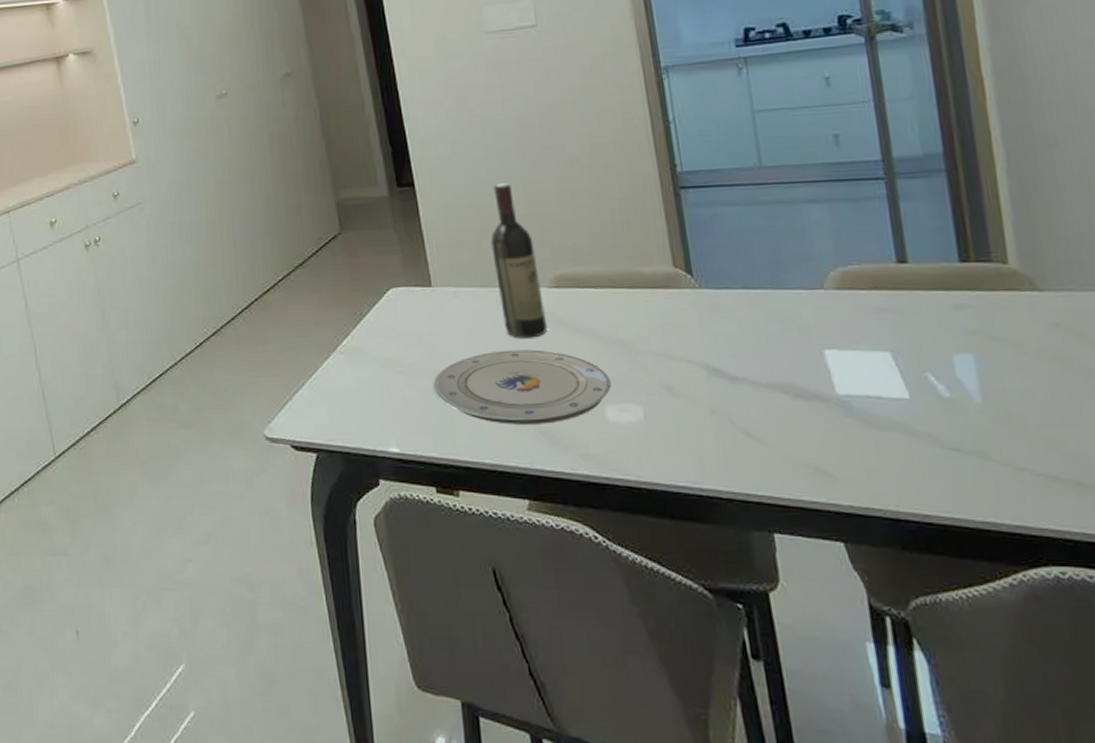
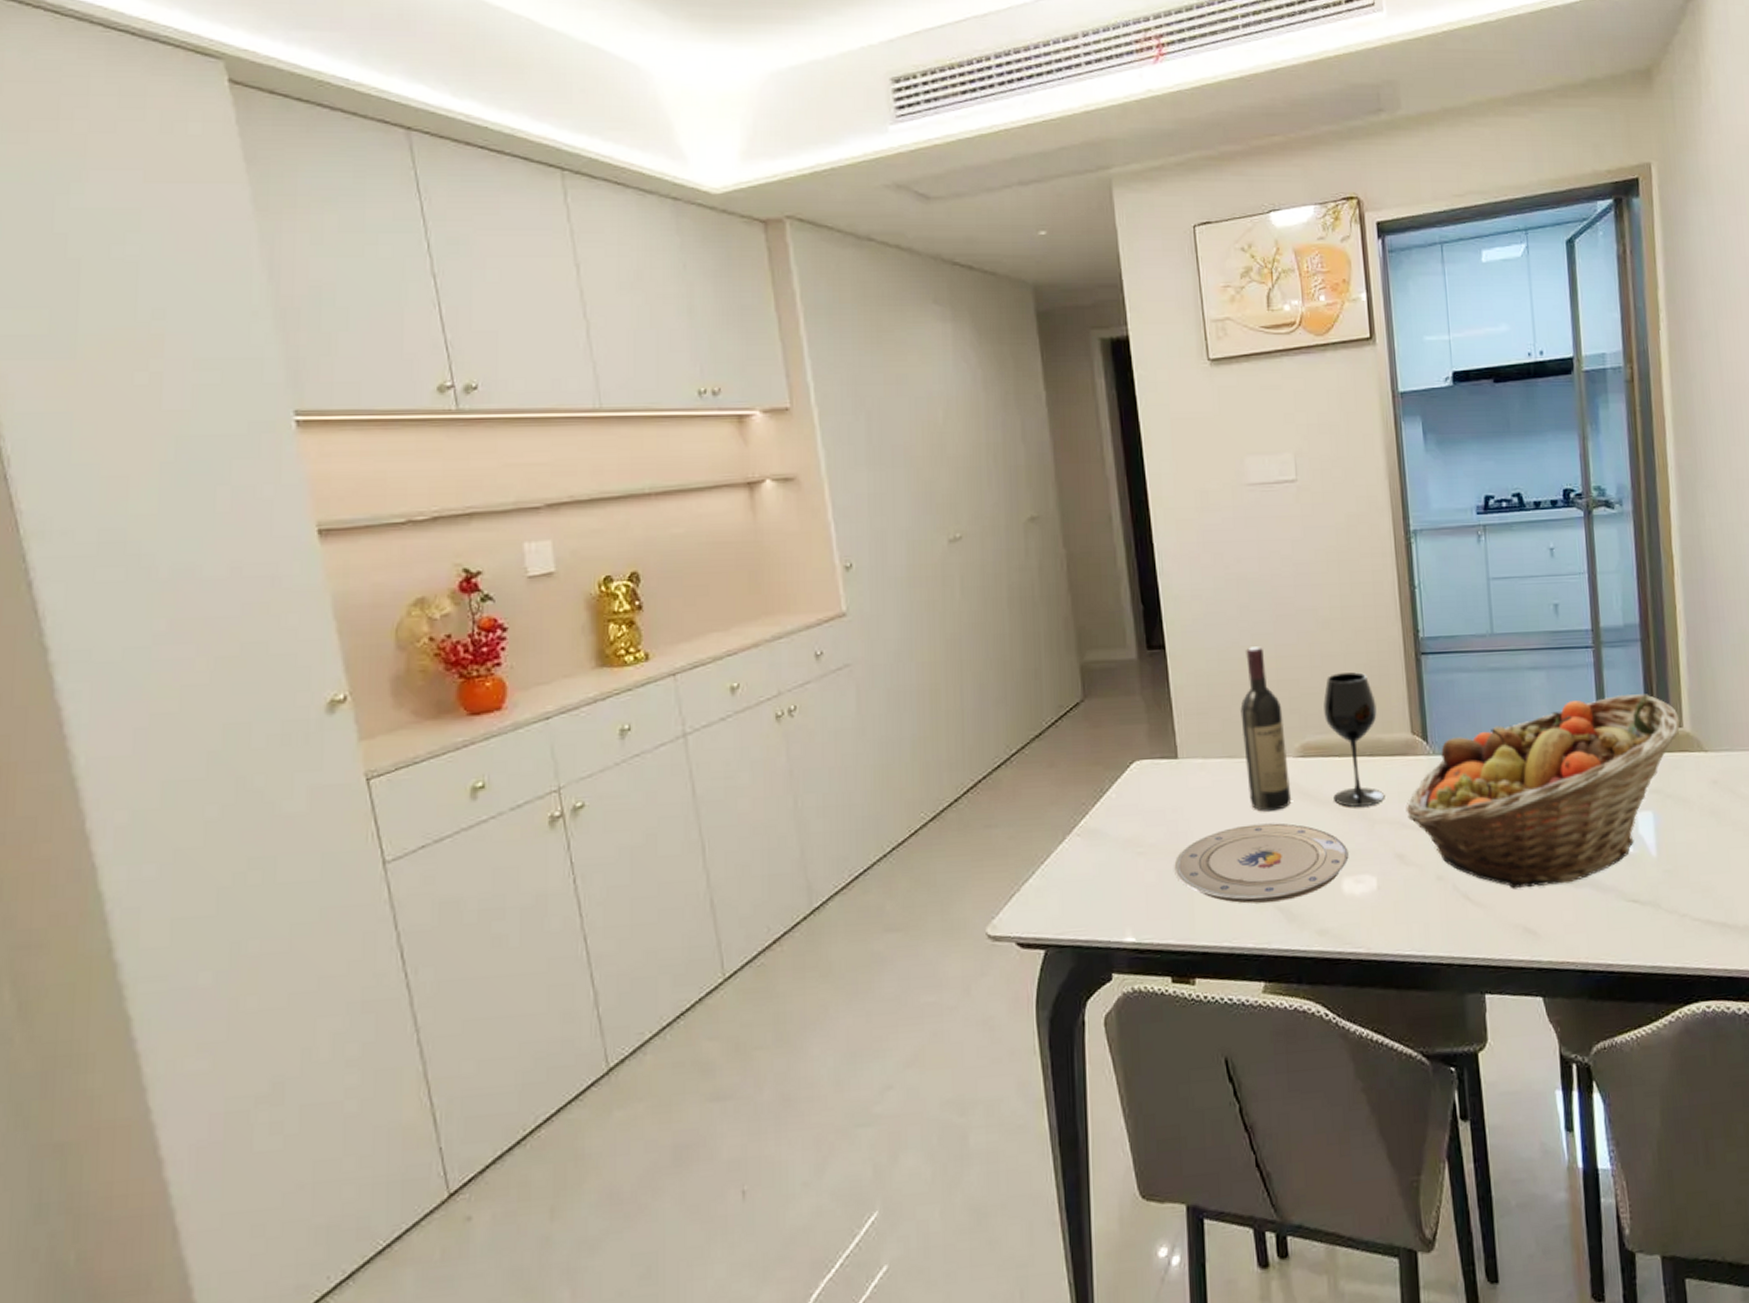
wineglass: none [576,206,648,338] -> present [1323,672,1385,808]
fruit basket: none [671,227,1005,428] -> present [1406,693,1681,889]

